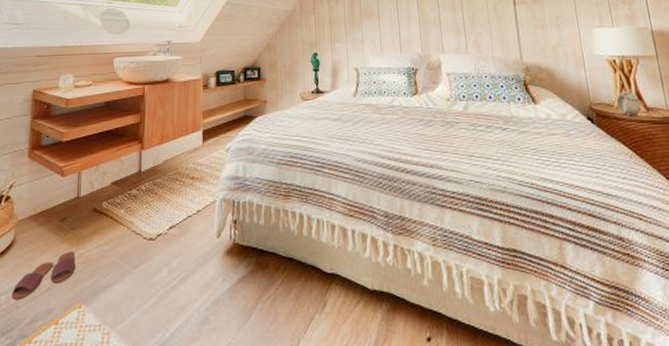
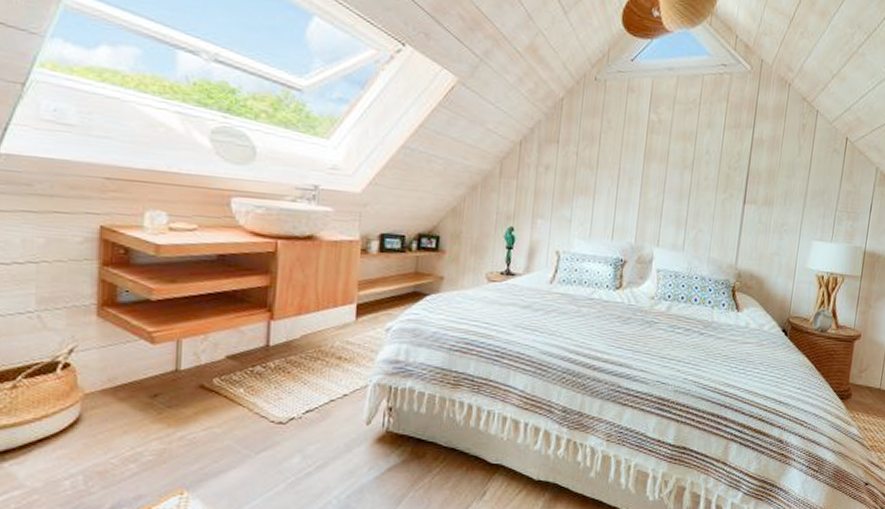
slippers: present [11,250,75,299] -> none [80,432,174,484]

